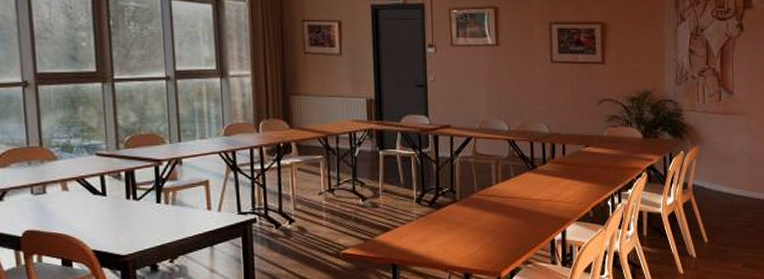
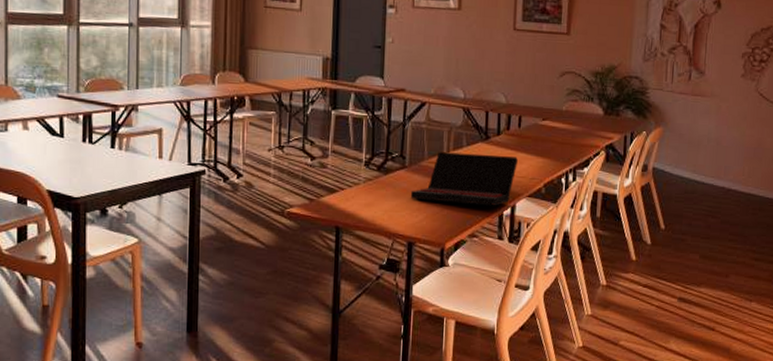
laptop: none [463,183,565,233] -> present [410,152,518,206]

